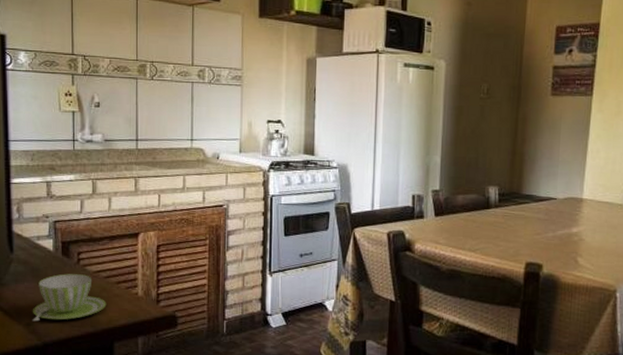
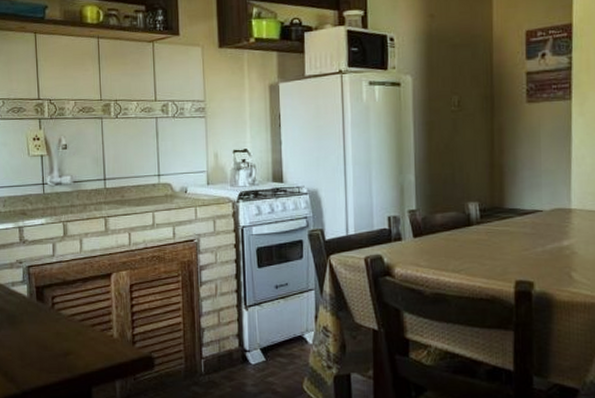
cup: present [32,273,107,322] -> none [10,319,83,370]

